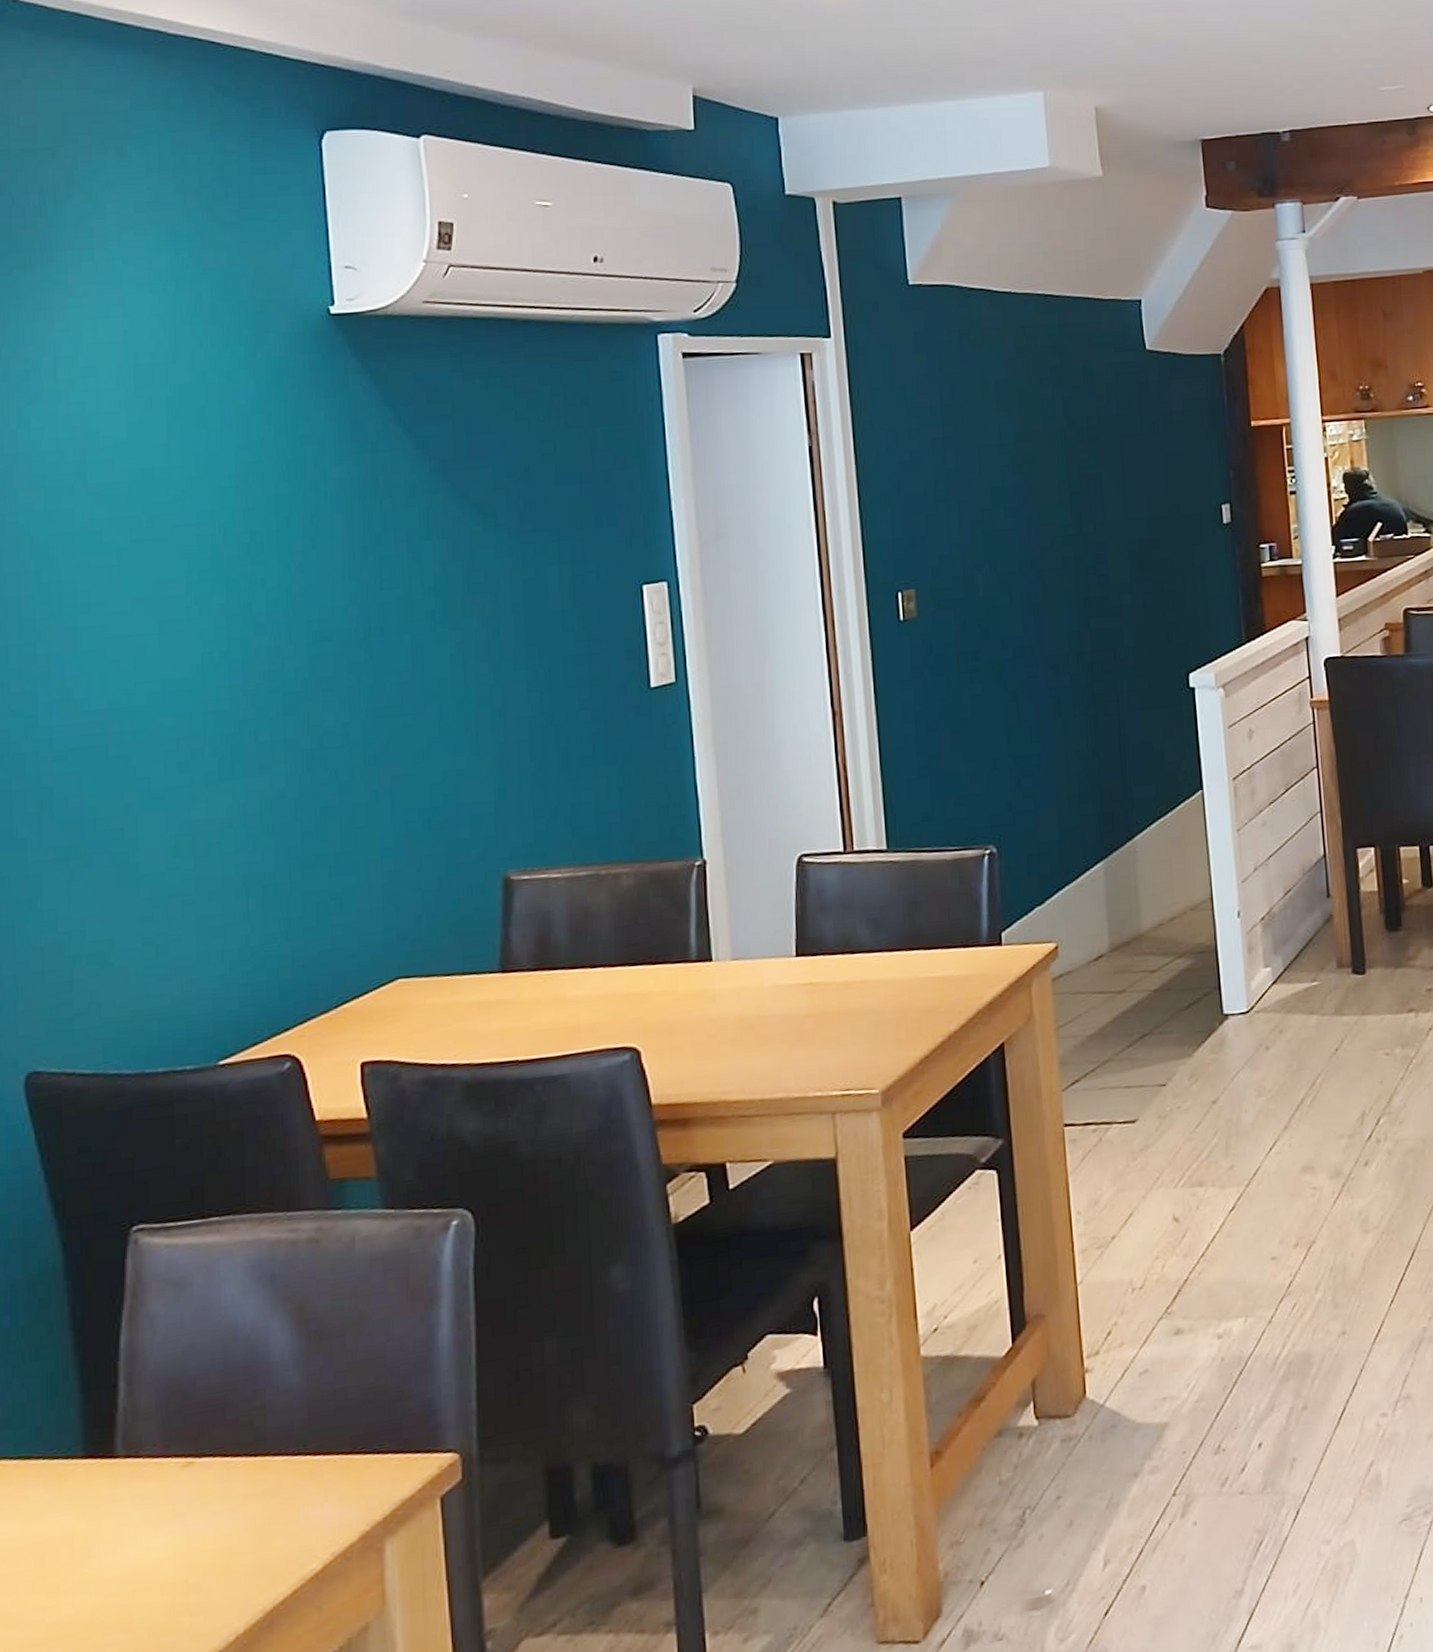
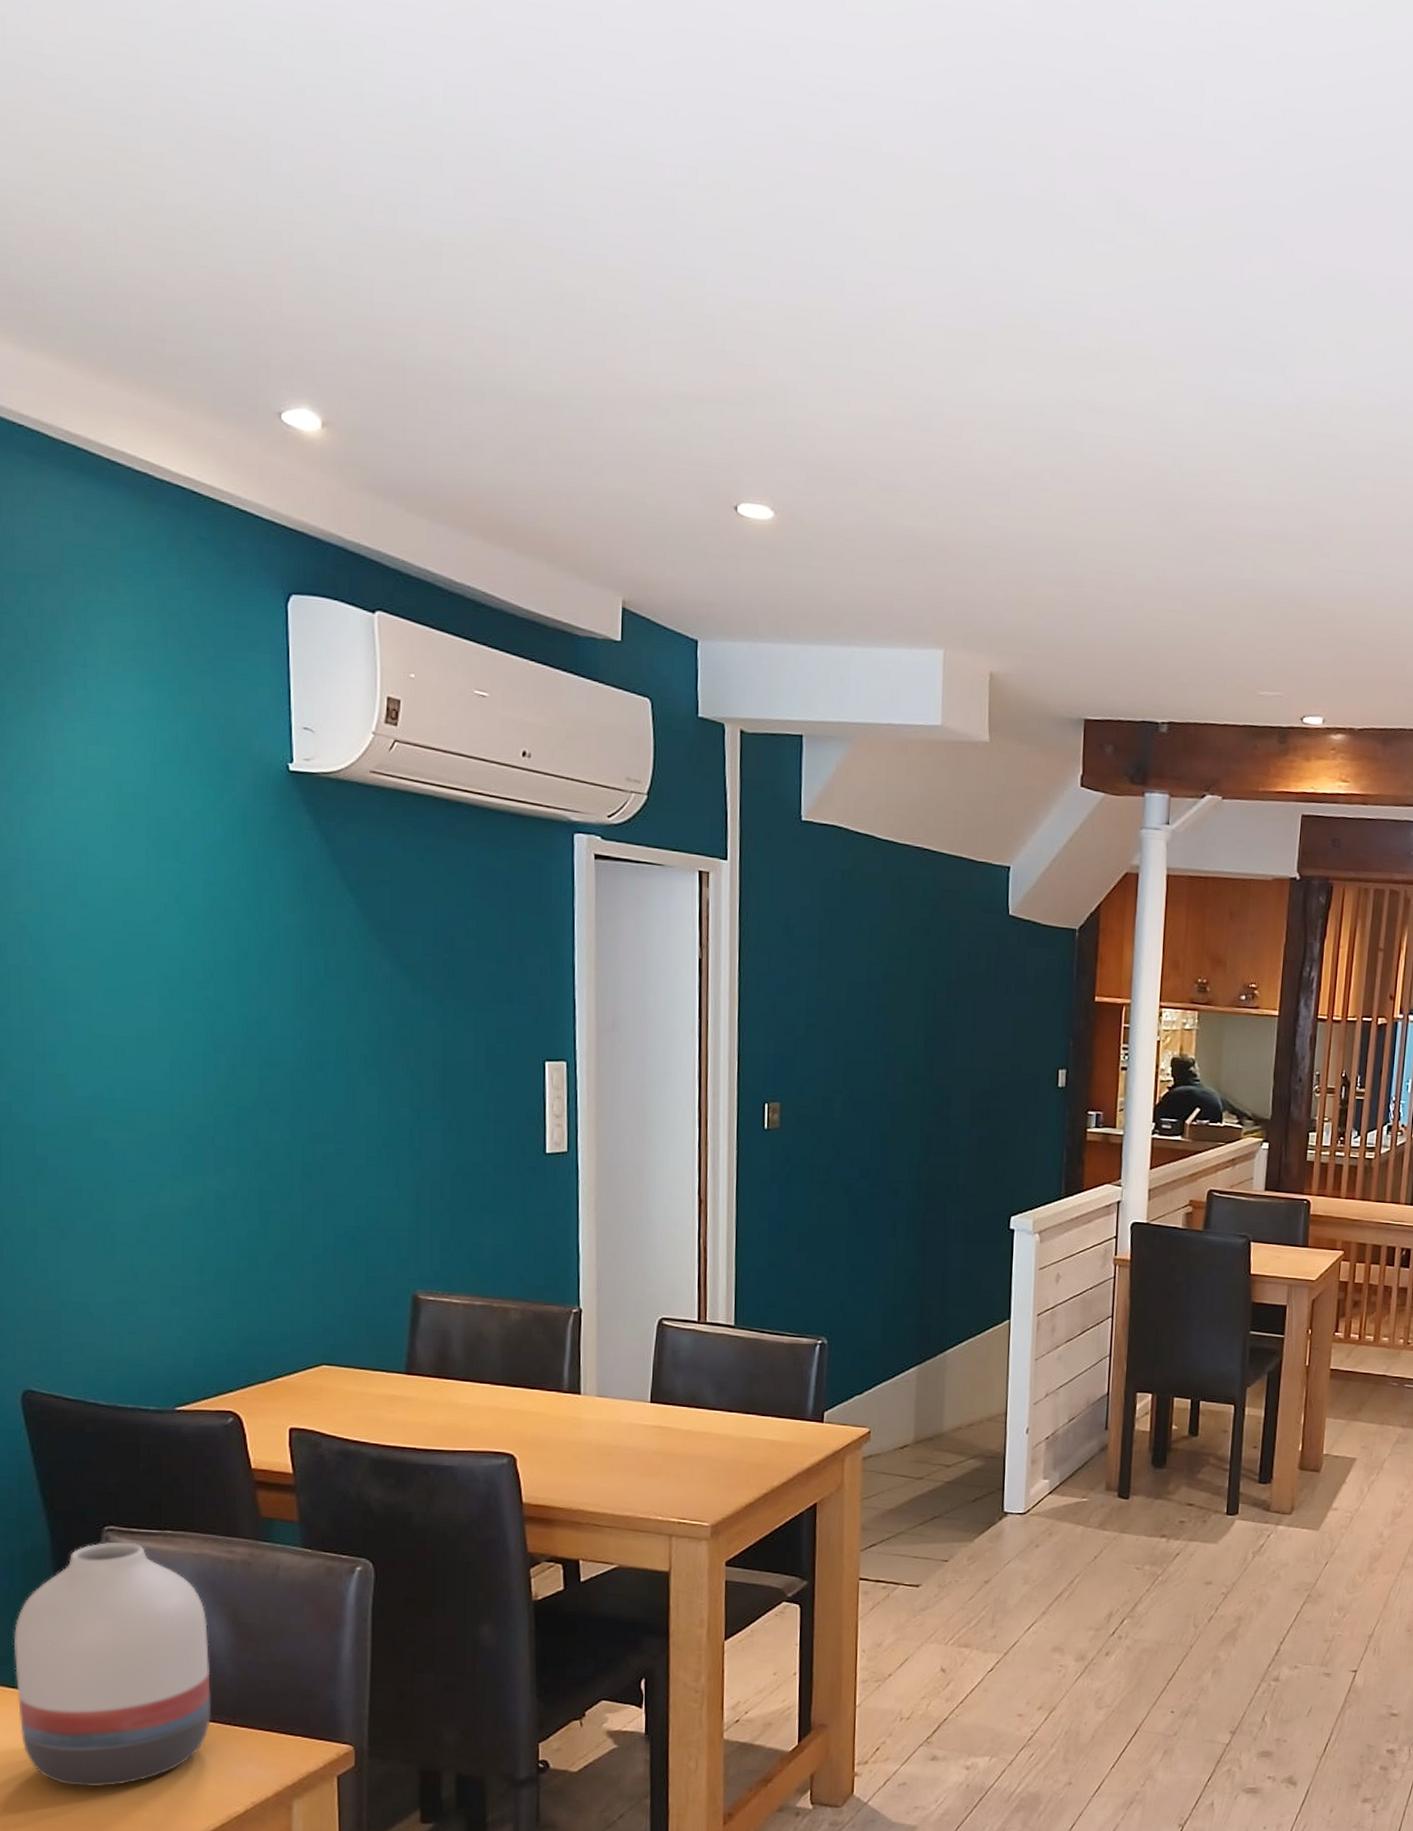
vase: none [16,1241,275,1577] -> present [13,1542,211,1787]

